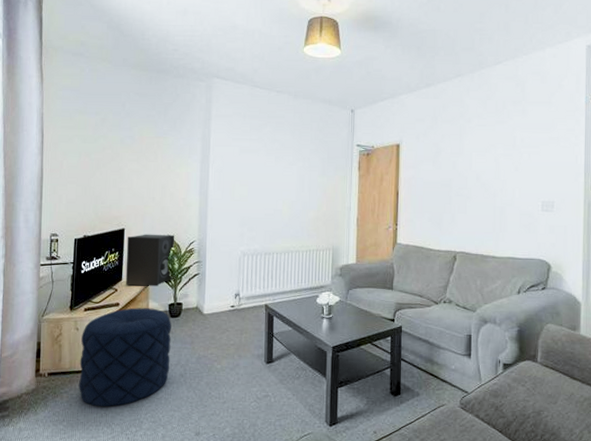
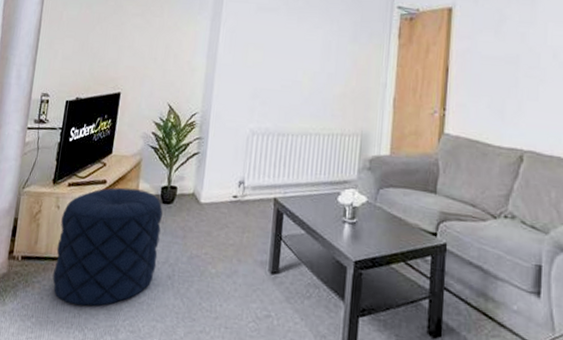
speaker: present [125,234,175,286] -> none [115,100,176,164]

